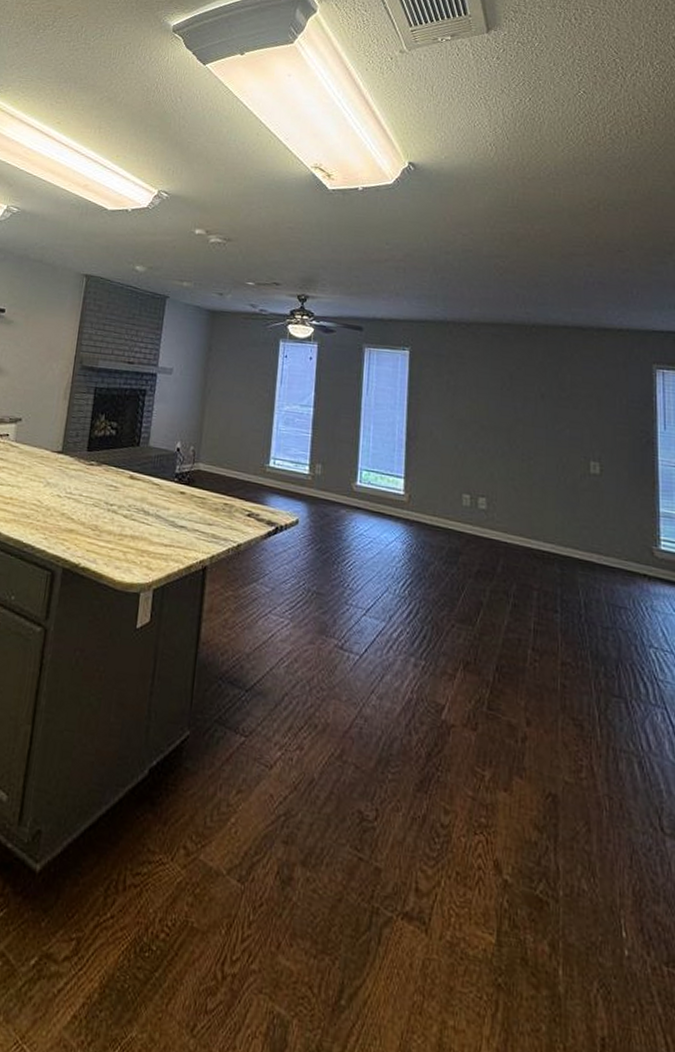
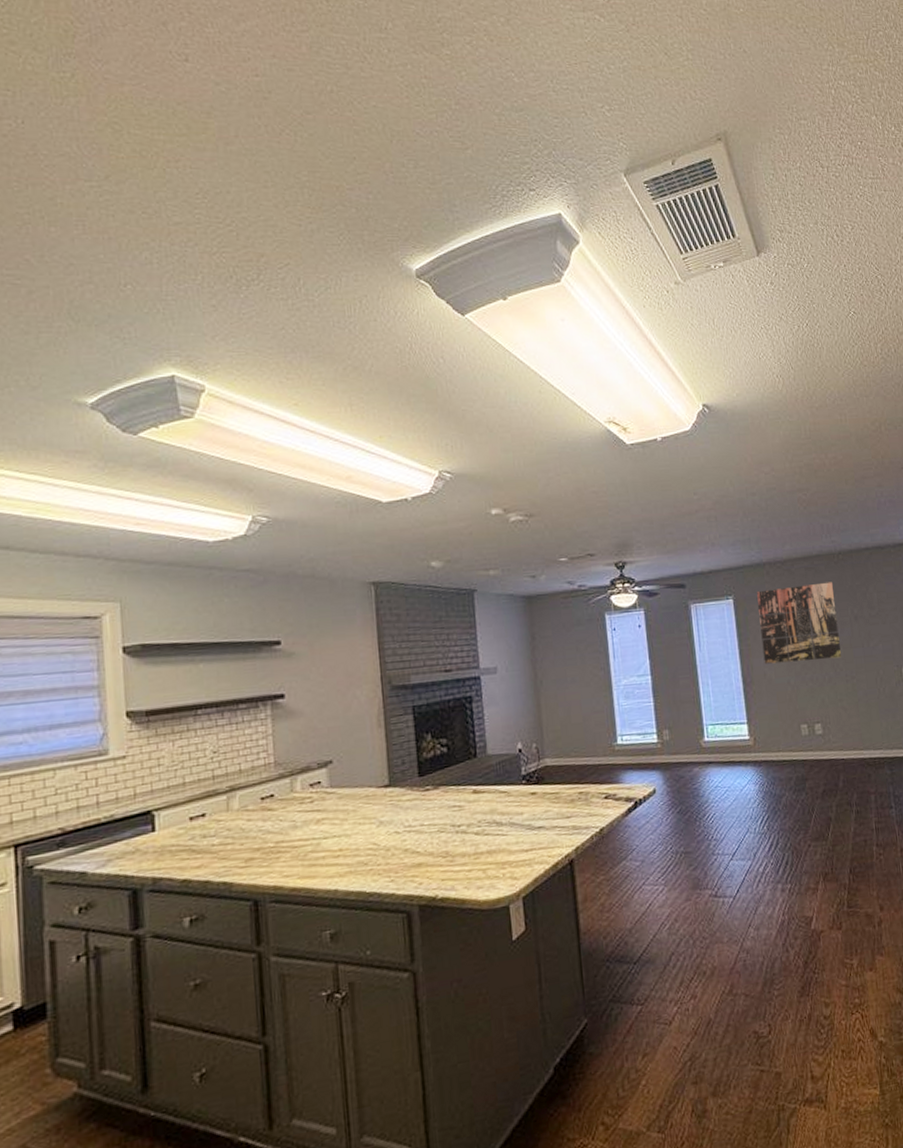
wall art: none [432,348,522,434] -> present [756,581,841,665]

